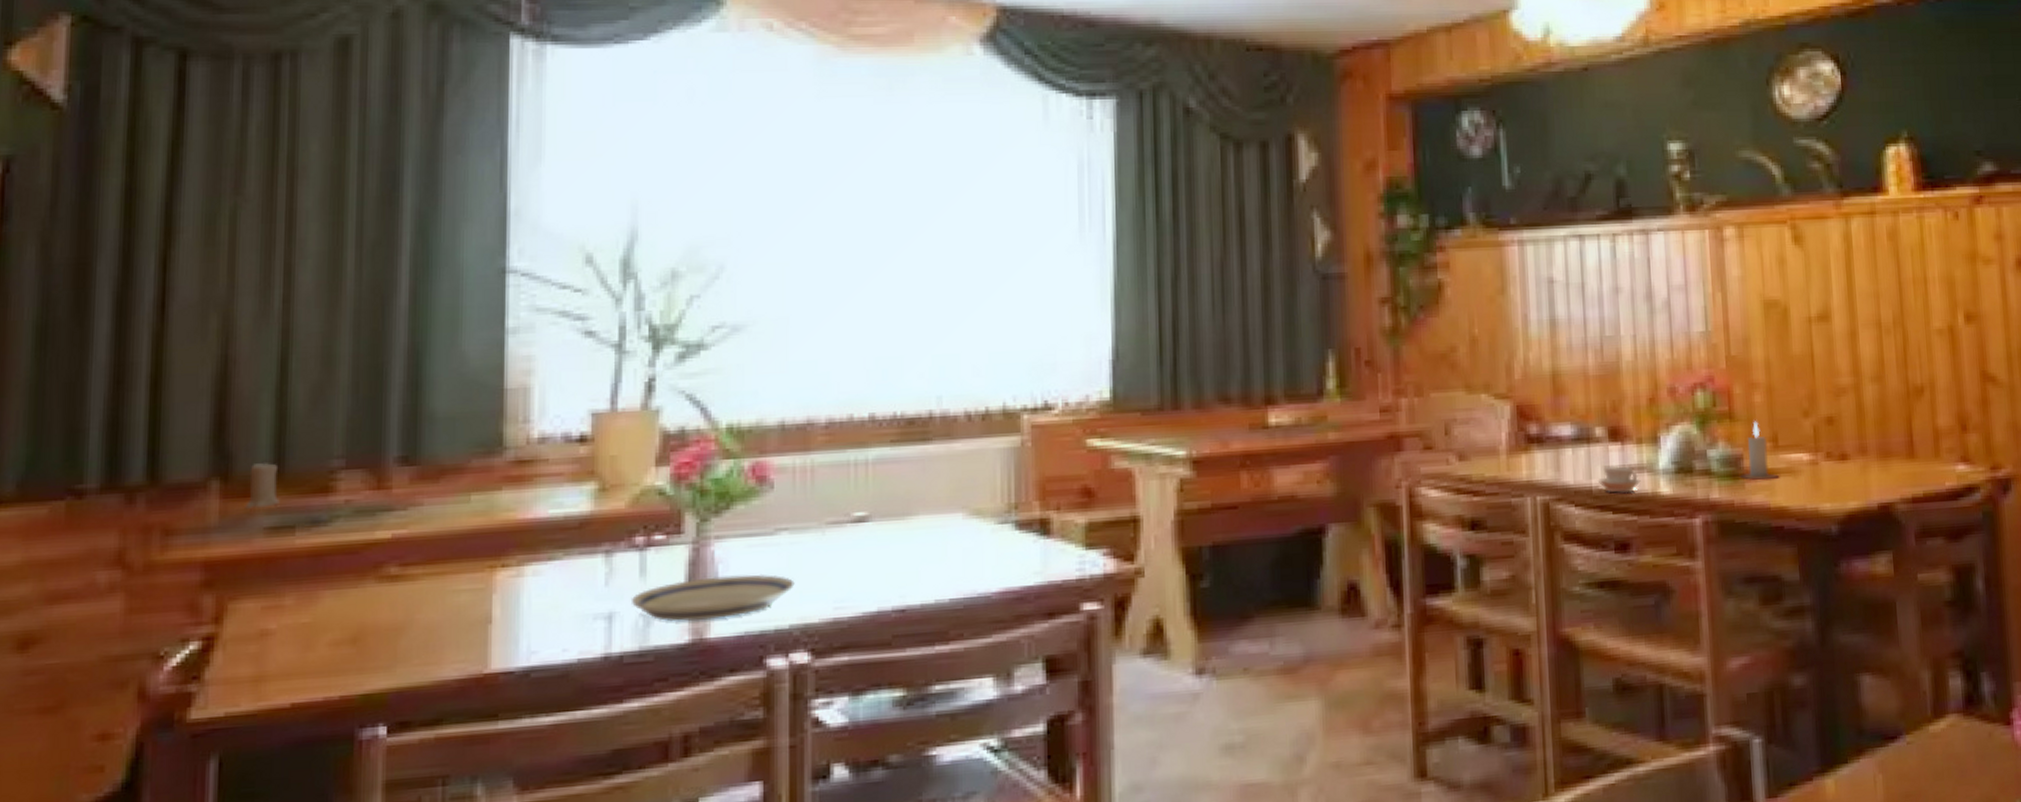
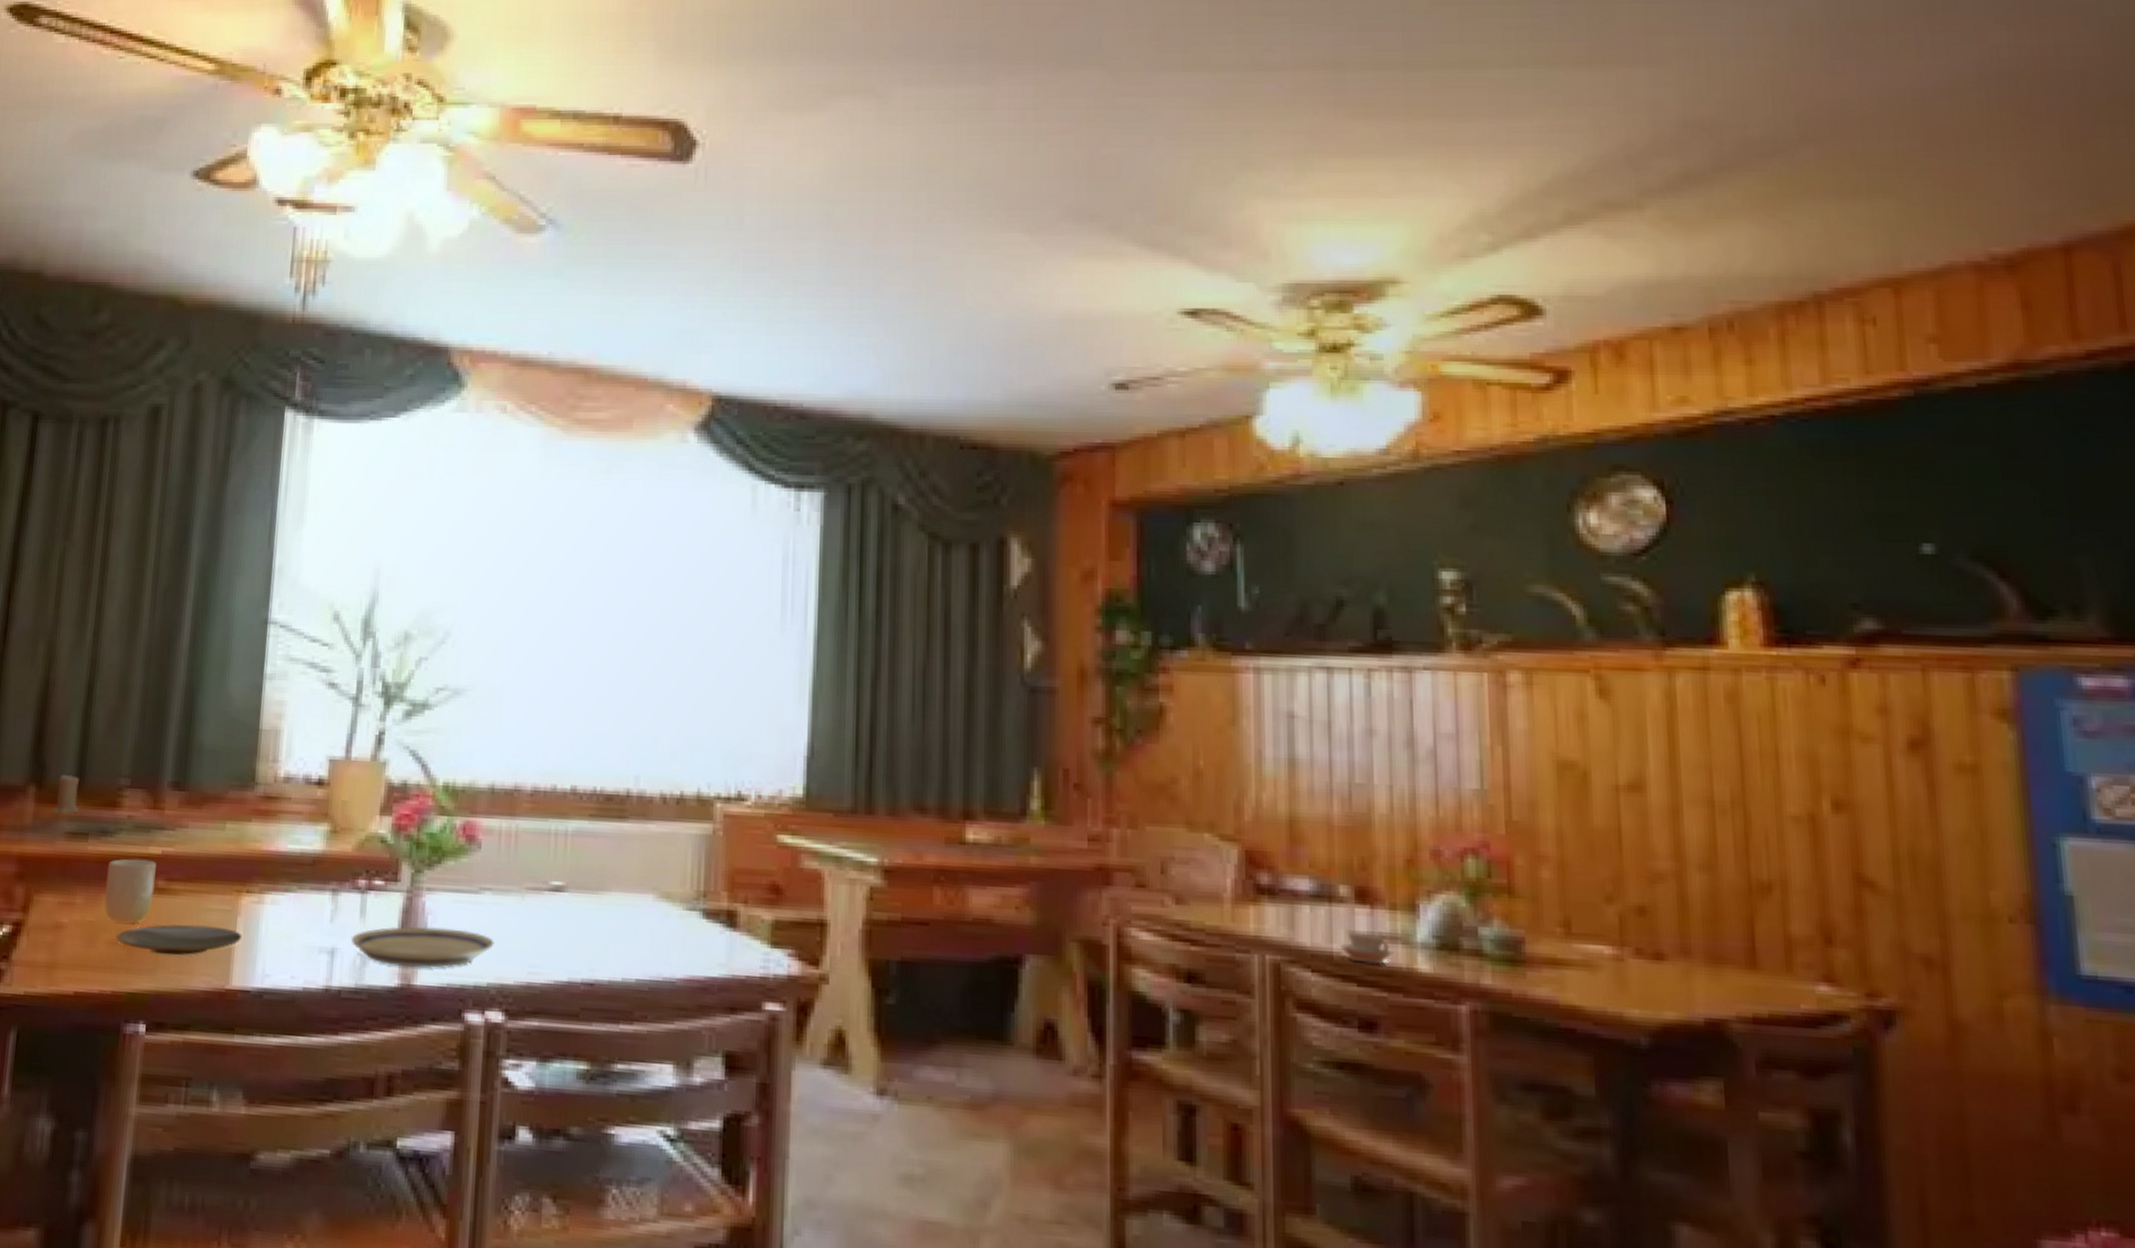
cup: none [321,545,386,621] -> present [104,858,156,924]
plate: none [341,608,500,648] -> present [116,924,243,955]
candle: present [1738,421,1780,481] -> none [1517,900,1573,973]

